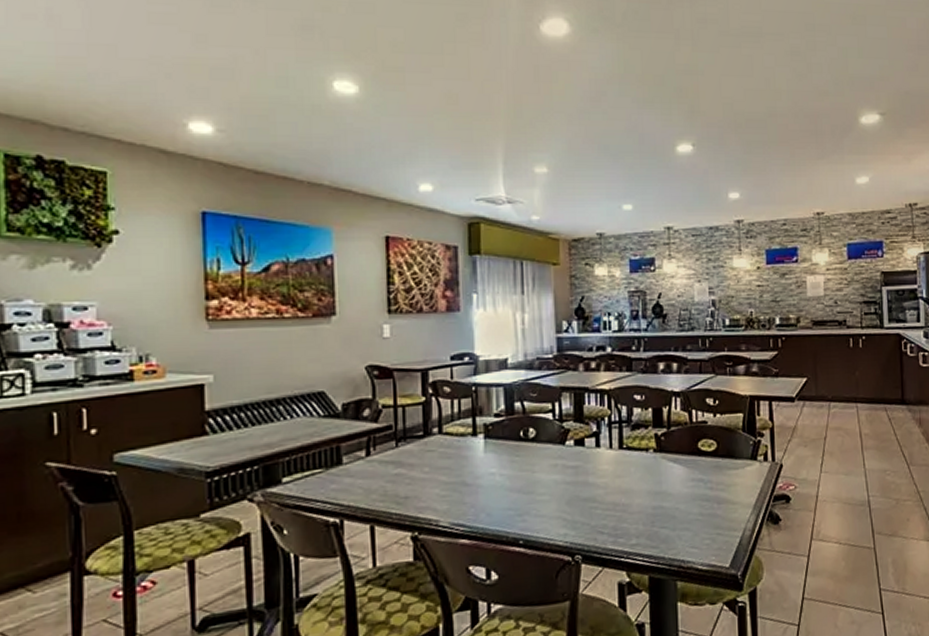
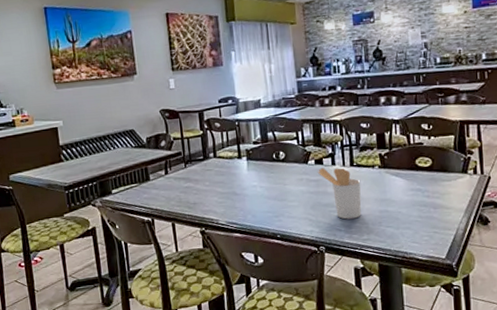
utensil holder: none [576,450,631,519] -> present [317,168,362,220]

